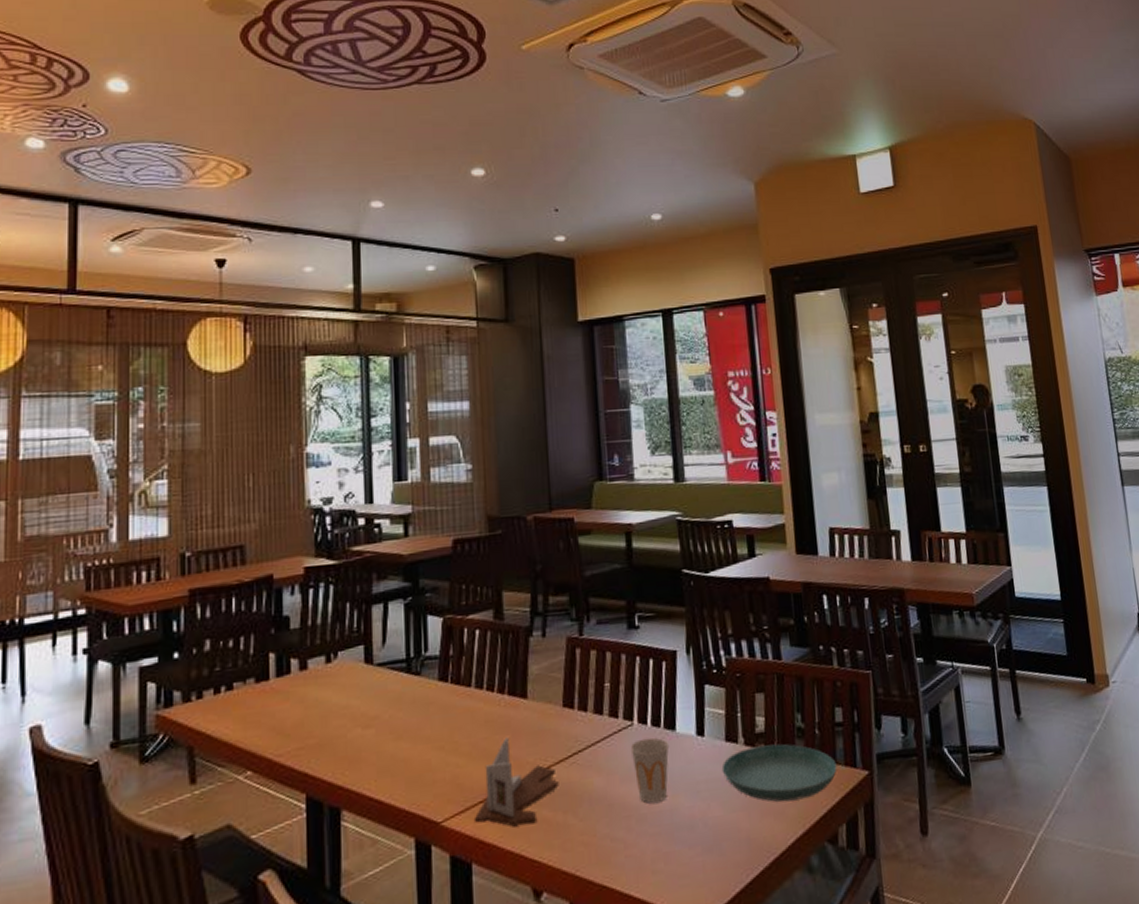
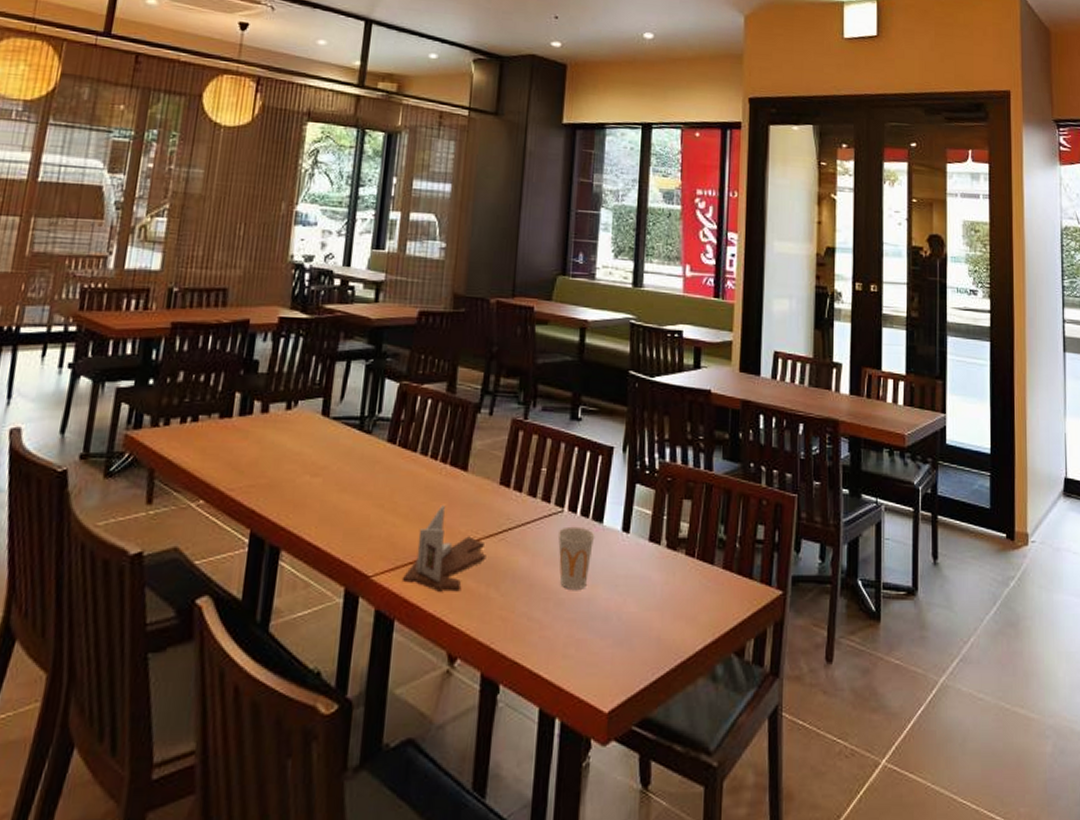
saucer: present [721,744,837,802] -> none [641,551,753,609]

